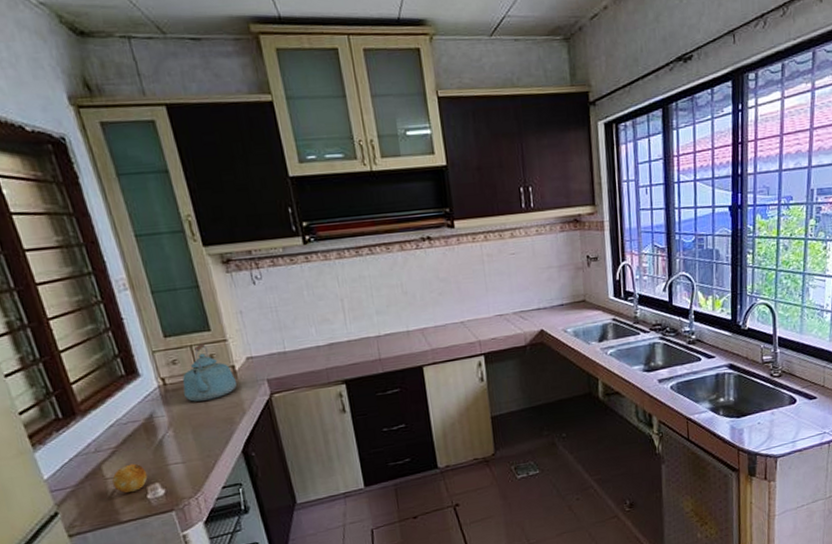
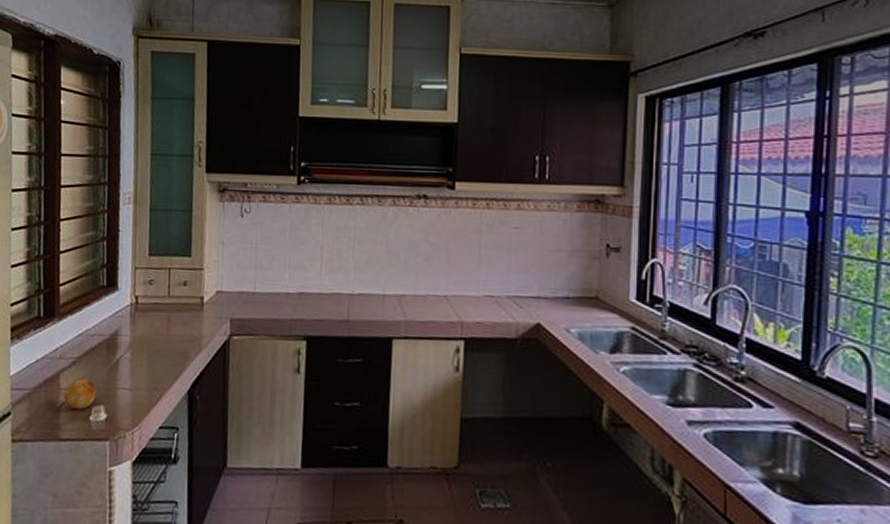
kettle: present [182,343,238,402] -> none [151,268,202,329]

